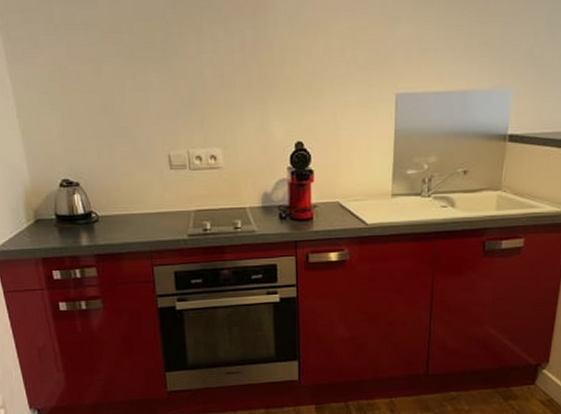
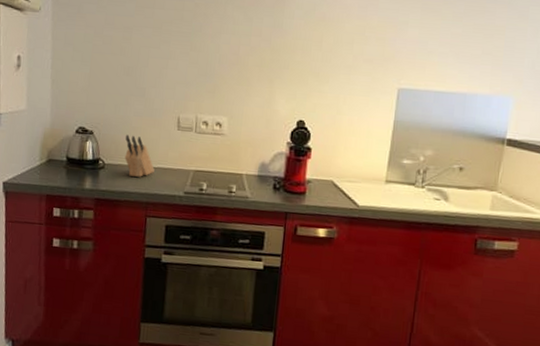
knife block: none [116,181,153,226] -> present [125,134,155,177]

